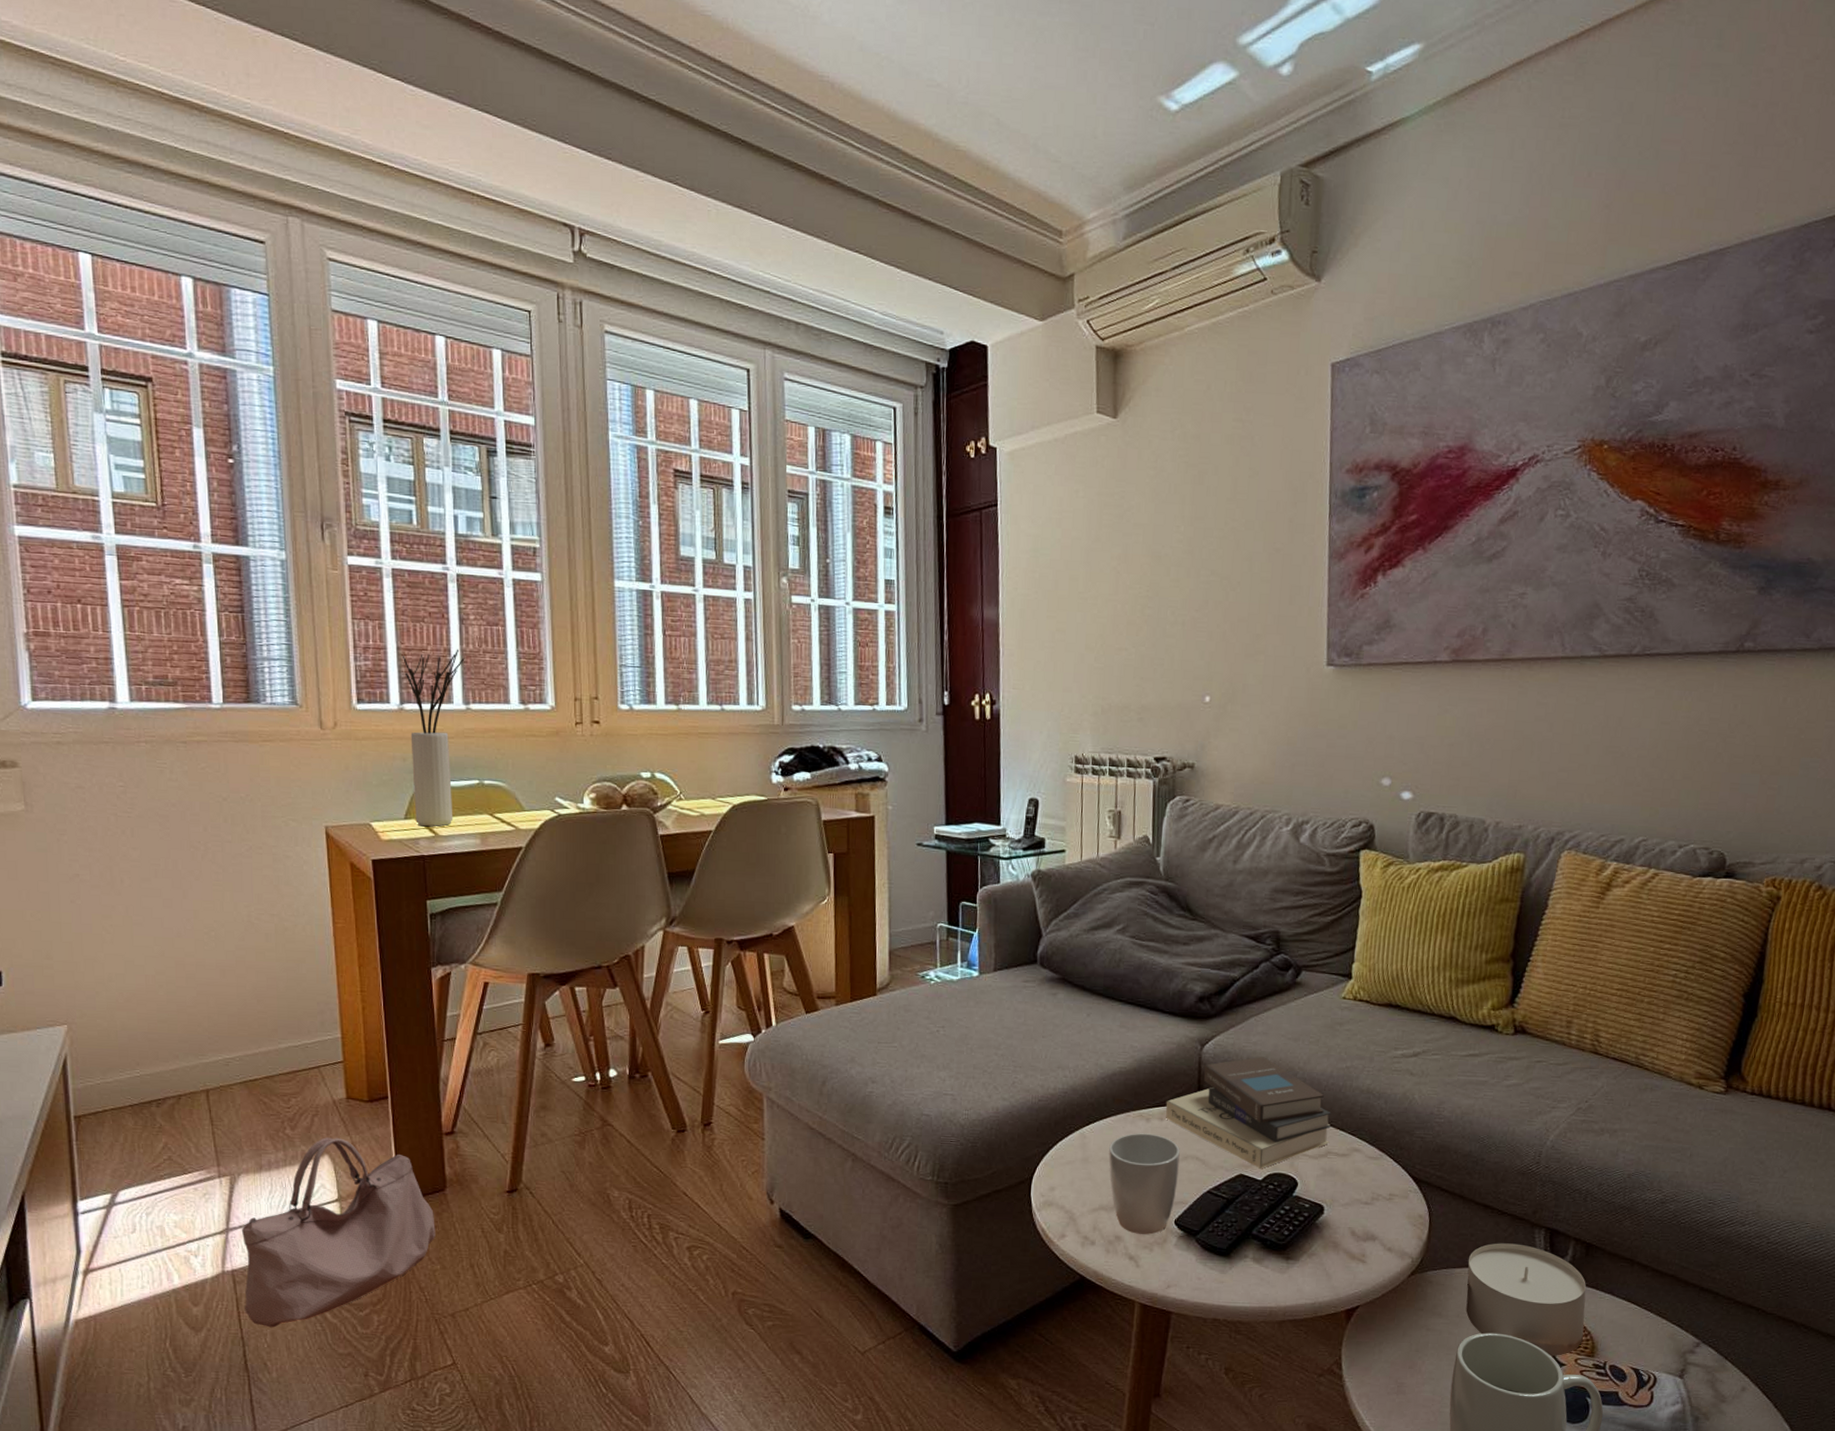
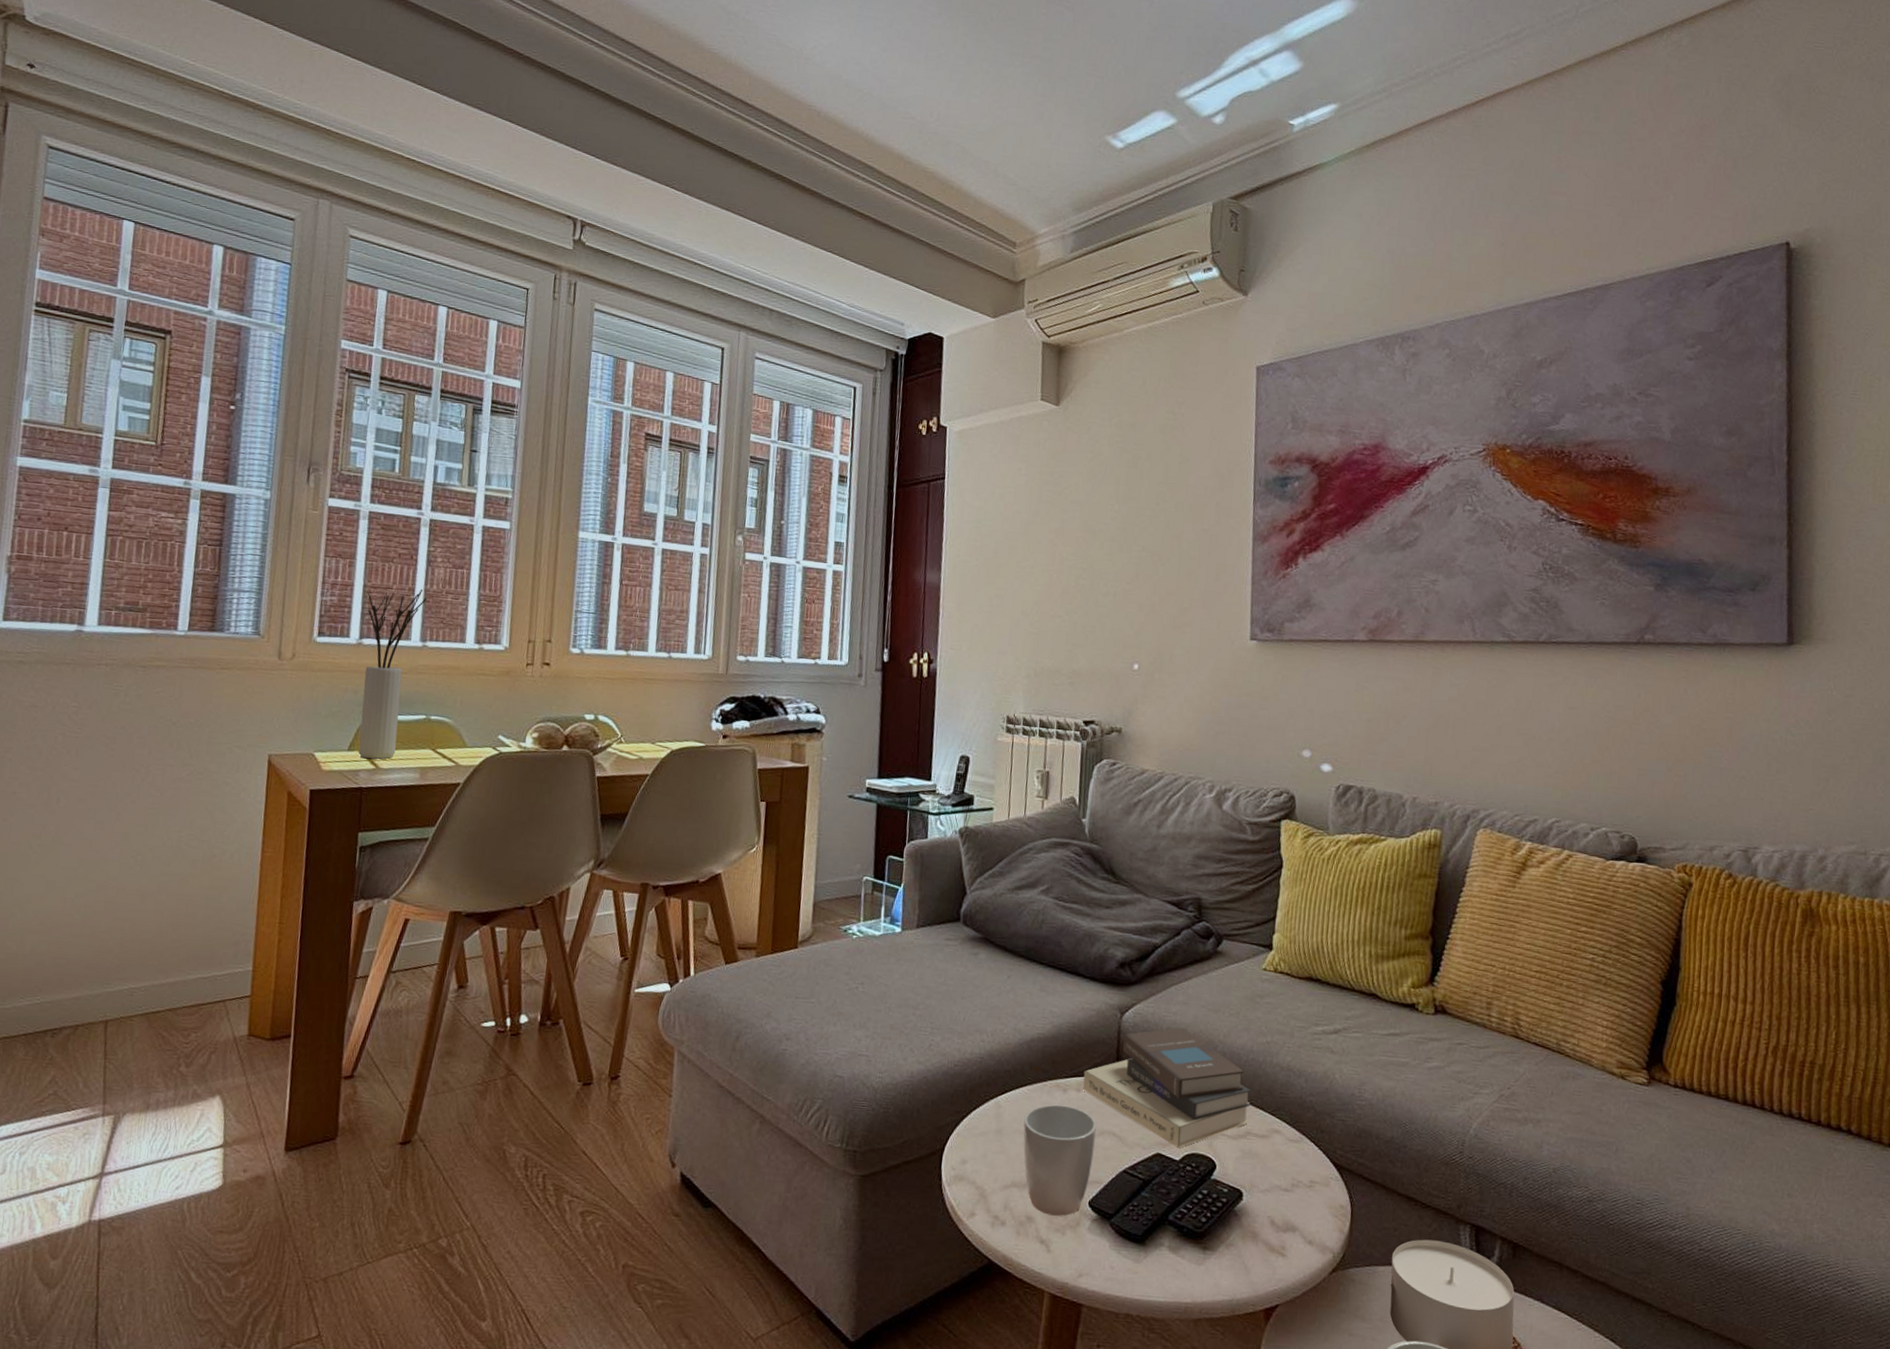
handbag: present [241,1137,436,1328] -> none [105,1077,321,1287]

